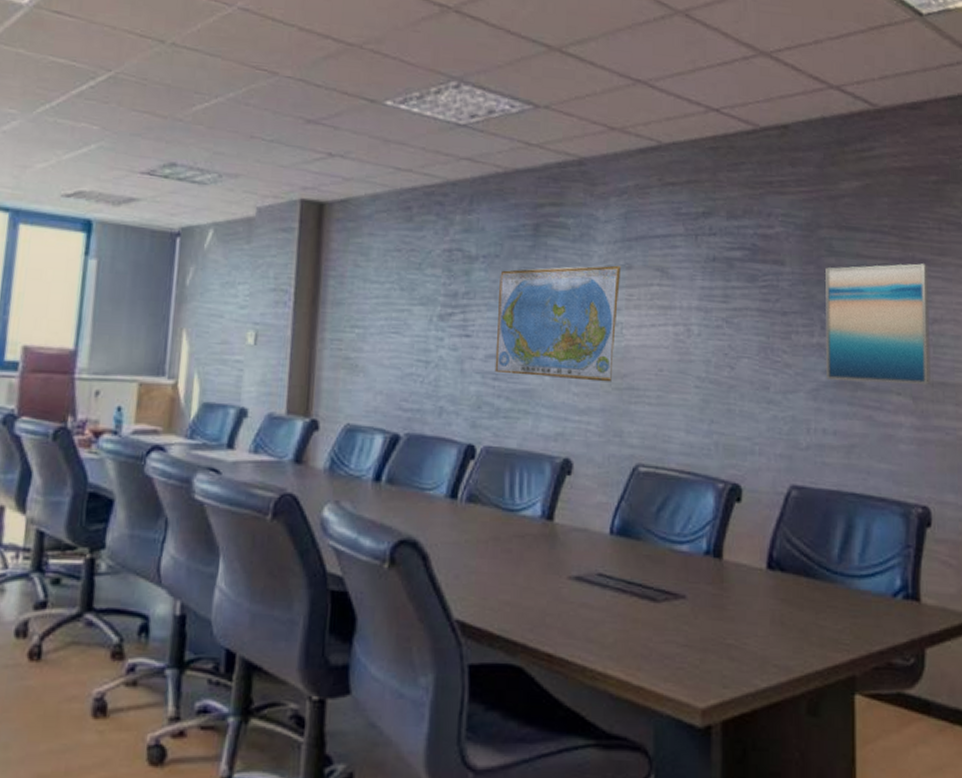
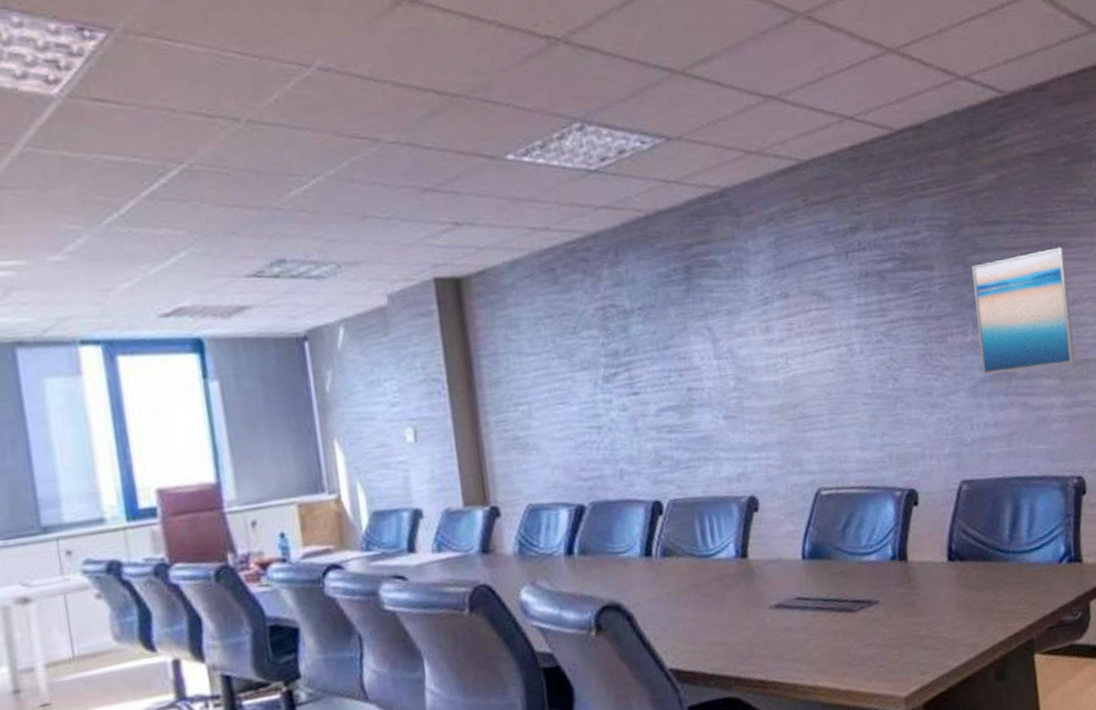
world map: present [494,265,622,382] -> none [658,296,784,425]

